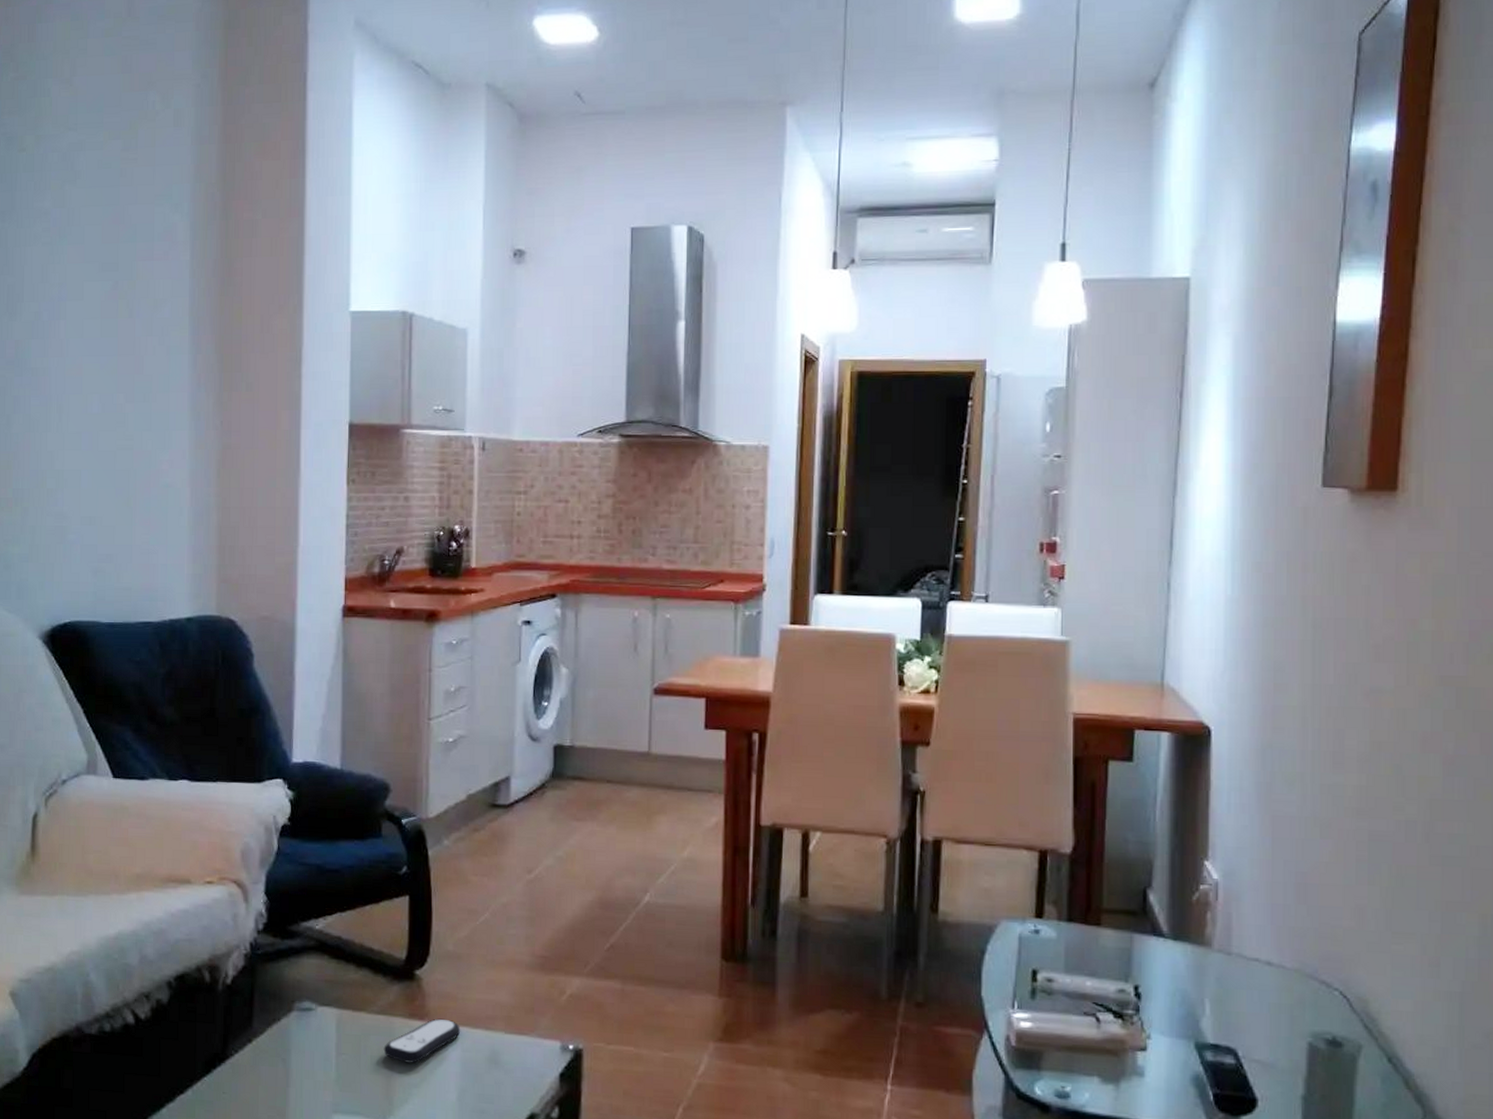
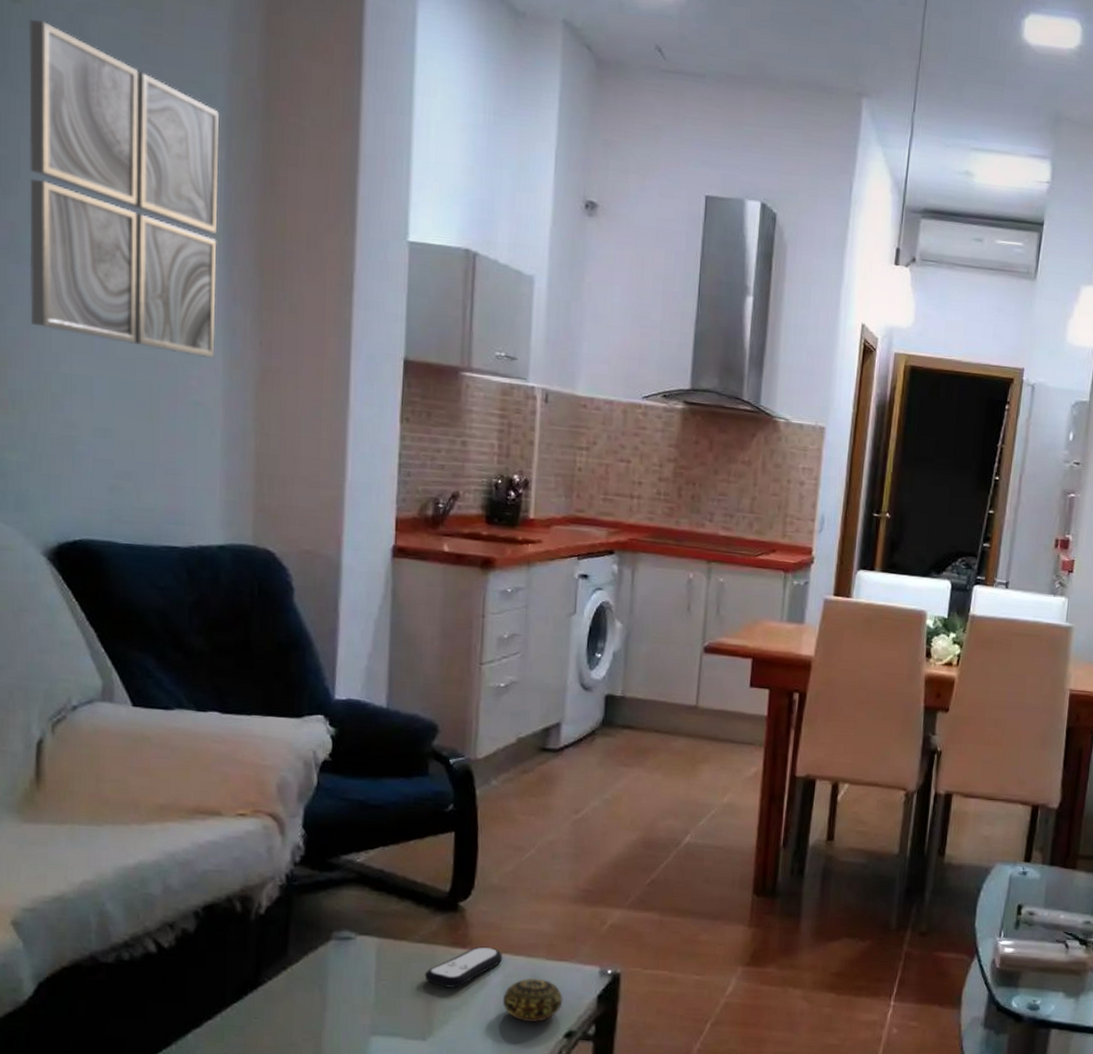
wall art: none [30,162,184,443] -> present [29,20,219,359]
decorative ball: none [462,1054,524,1103] -> present [502,978,563,1022]

